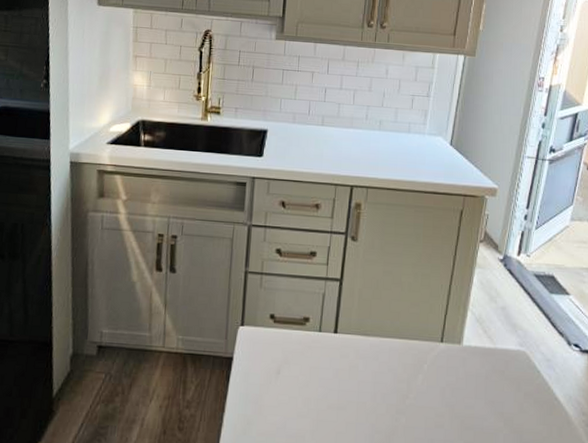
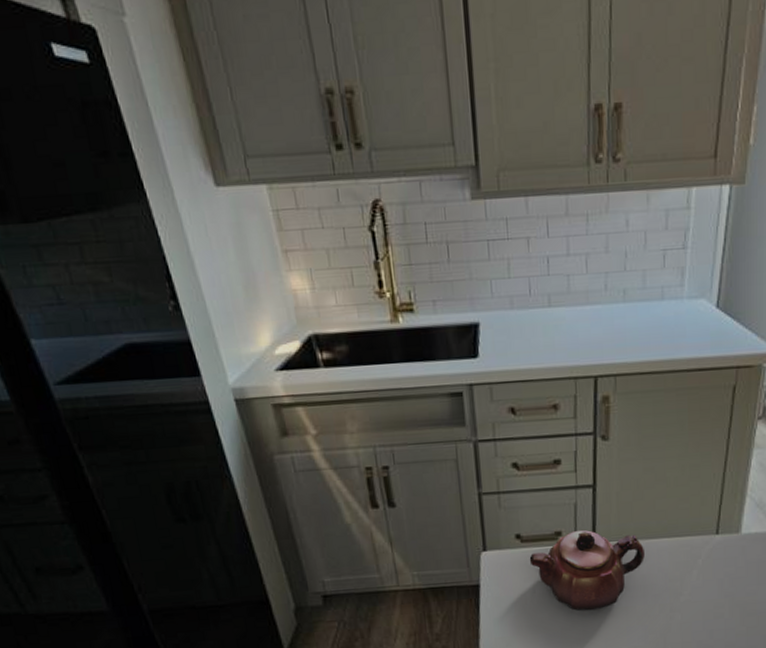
teapot: none [278,319,378,401] -> present [529,530,645,611]

